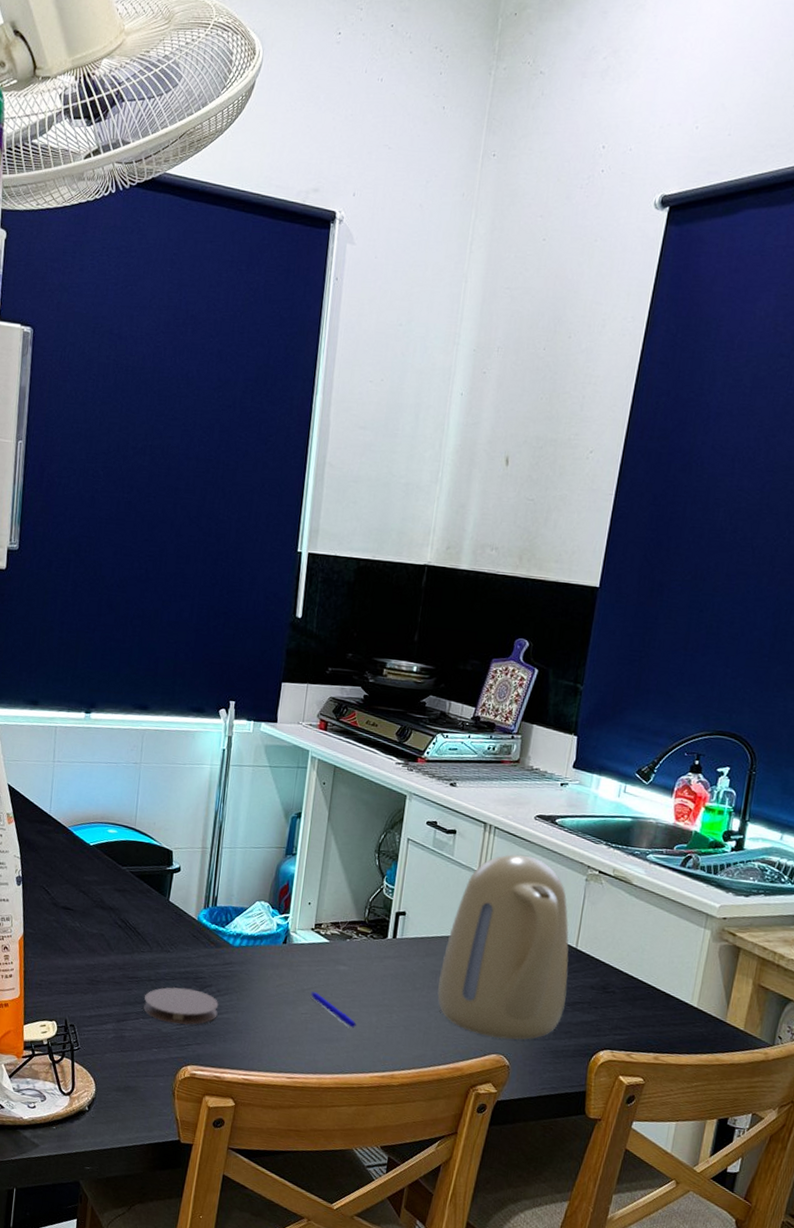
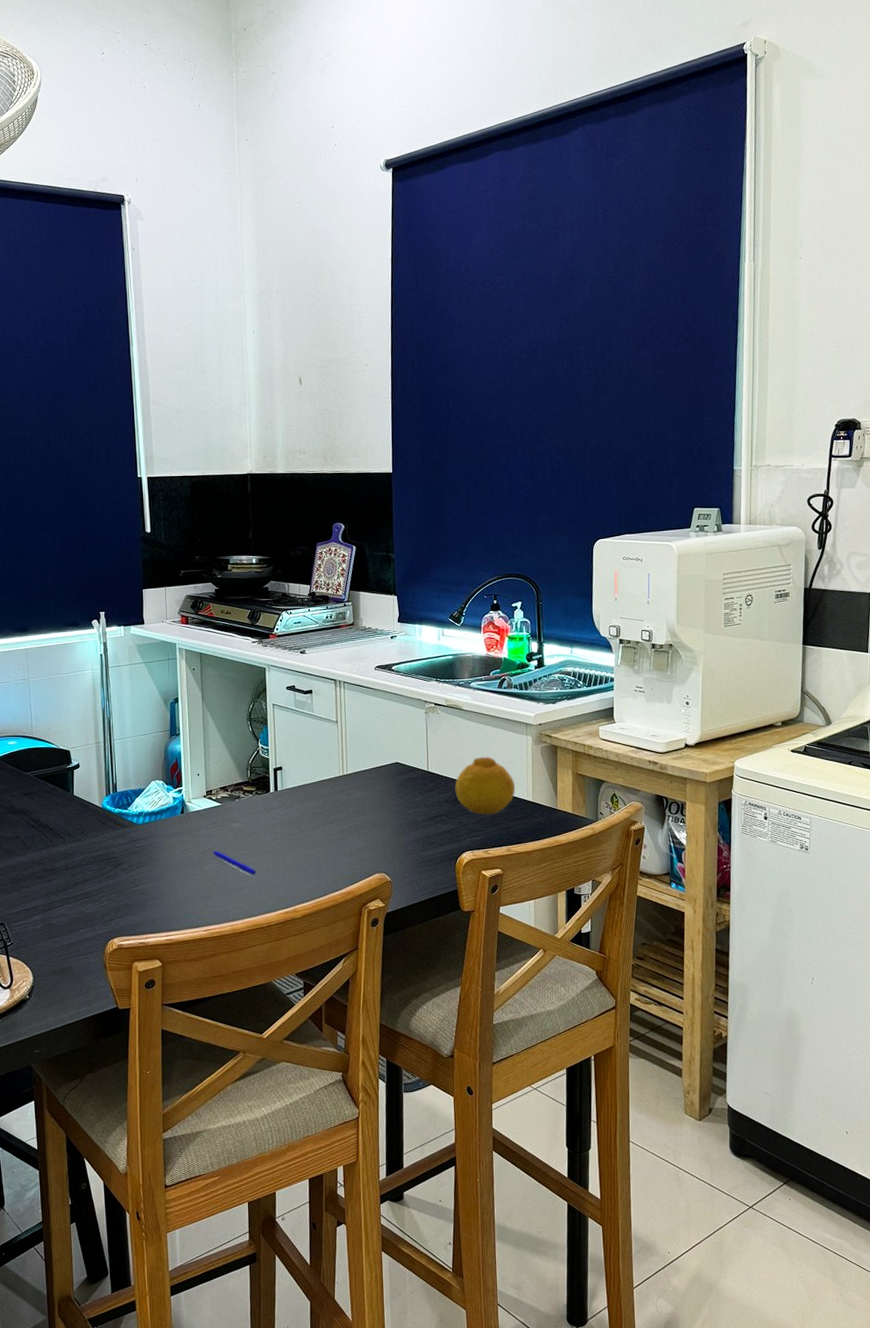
coaster: present [143,987,219,1025] -> none [64,869,134,904]
kettle: present [437,854,569,1040] -> none [320,701,428,860]
fruit: none [604,943,680,1013] -> present [455,756,516,815]

